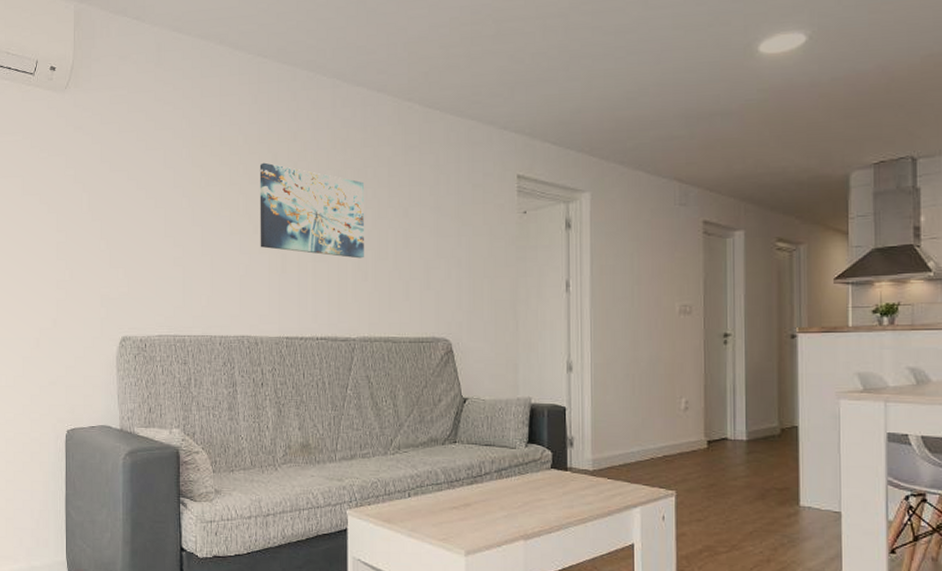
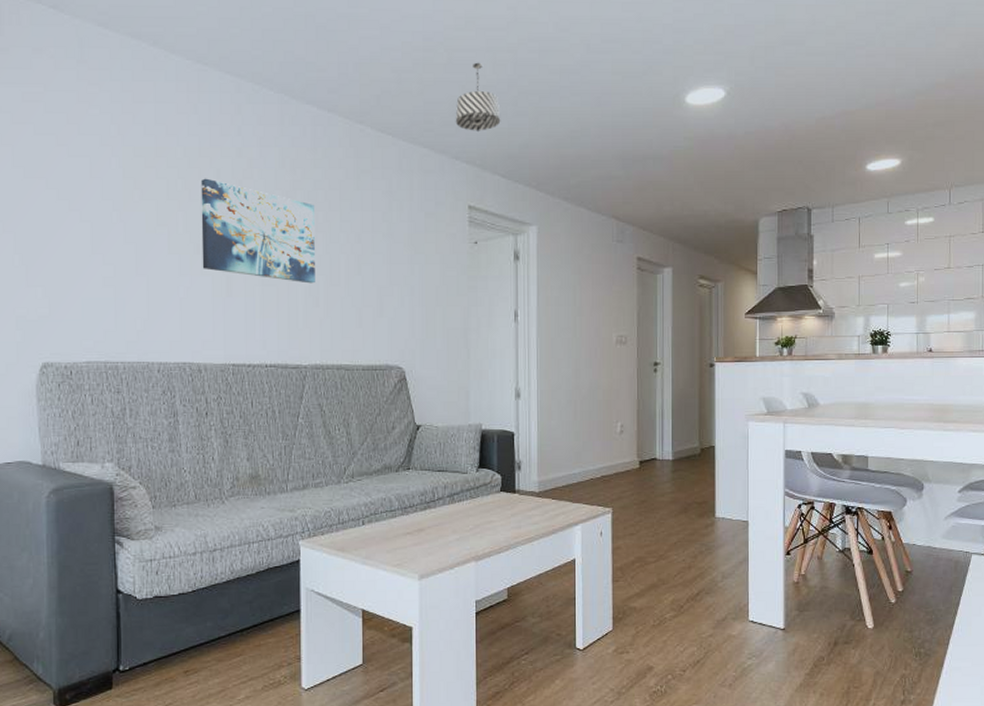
pendant light: none [503,30,551,101] -> present [455,62,501,133]

